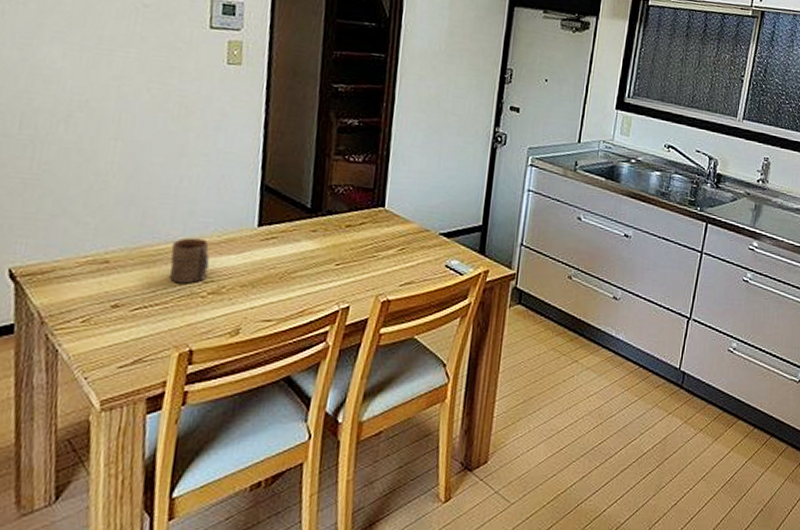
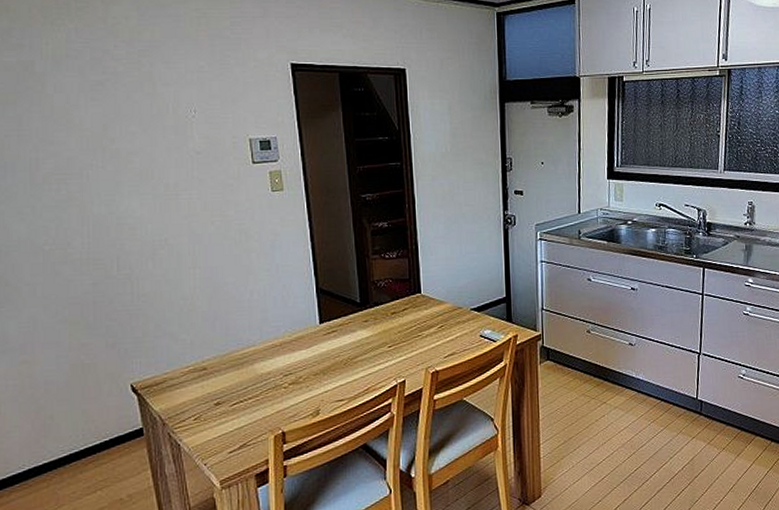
cup: present [169,237,210,284] -> none [253,340,285,379]

